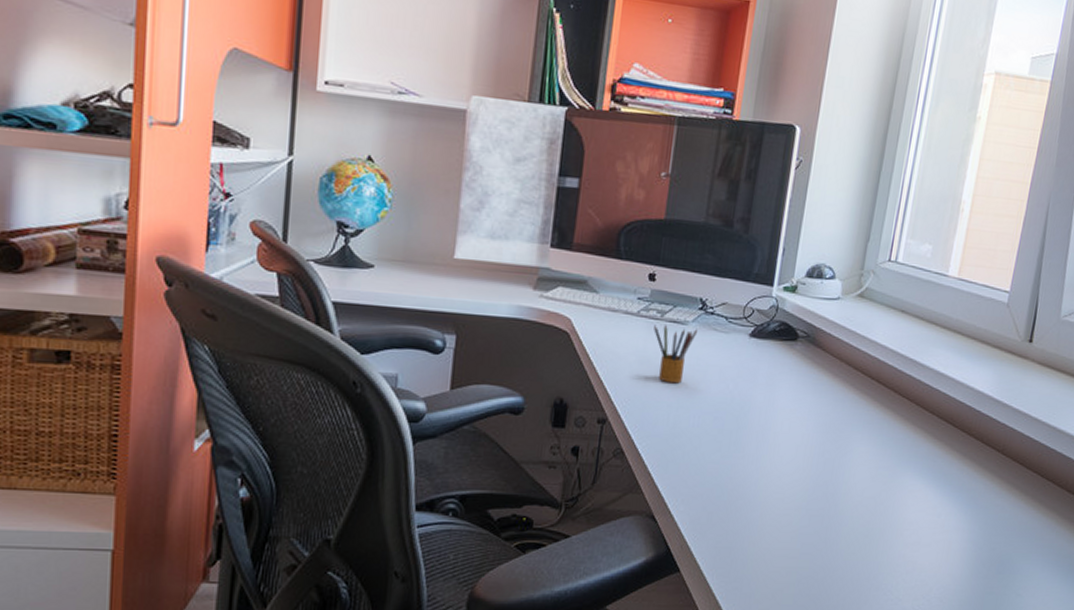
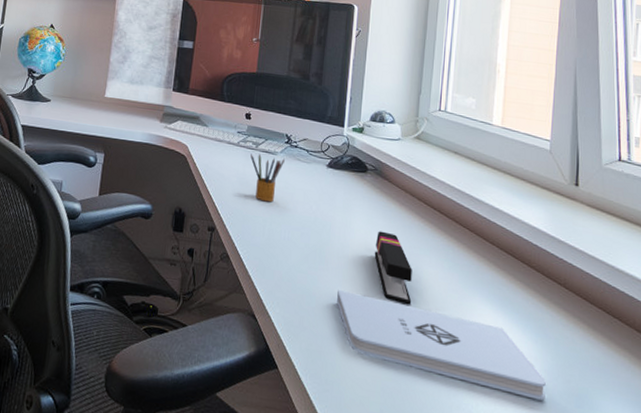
notepad: none [752,478,971,571] -> present [337,289,546,401]
stapler: none [799,408,841,488] -> present [374,231,412,305]

